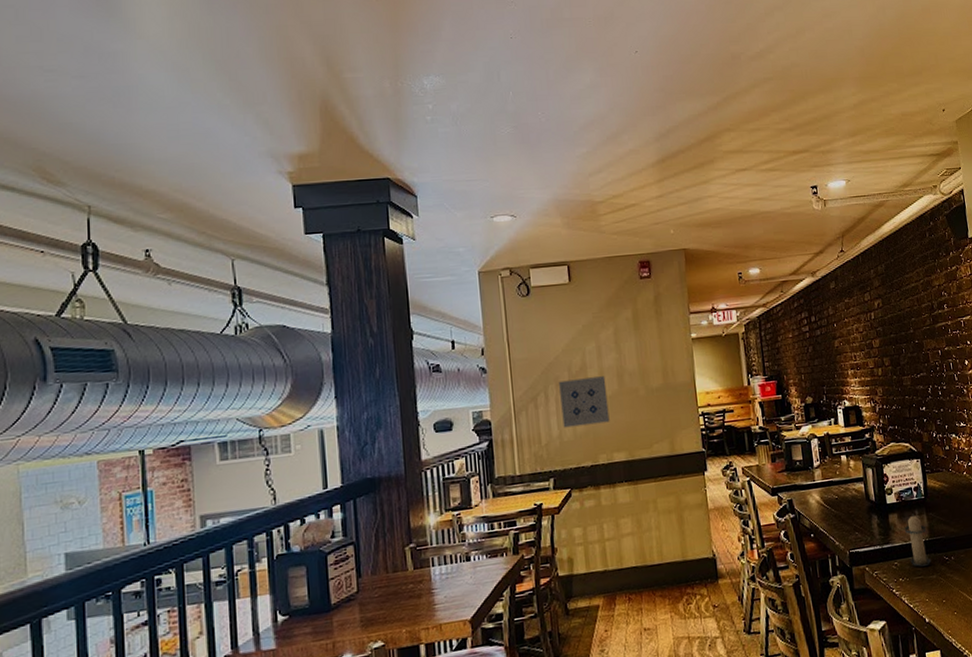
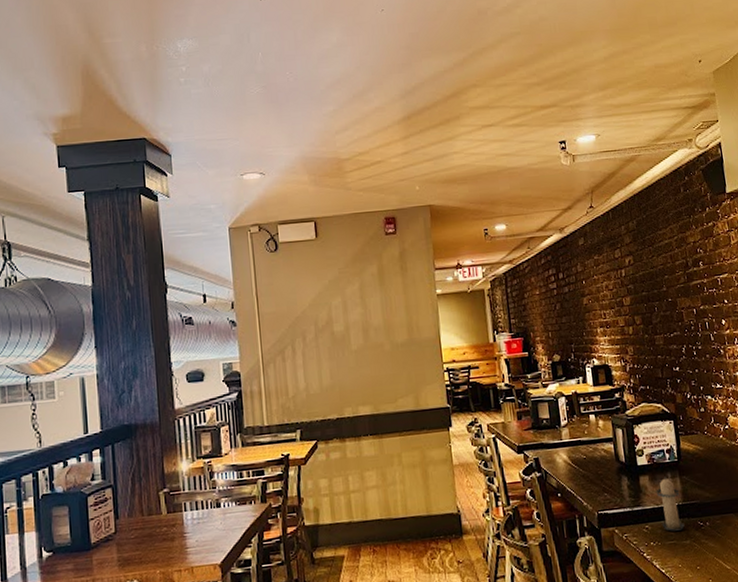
wall art: present [559,376,610,428] -> none [306,330,355,381]

